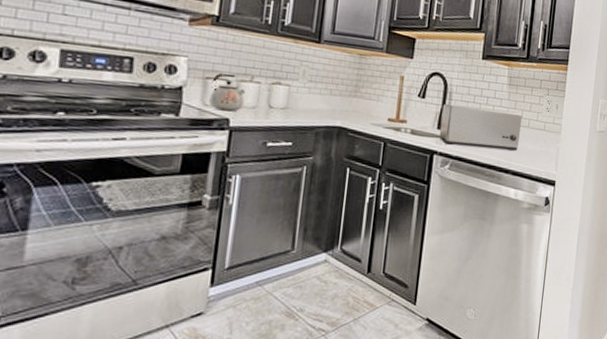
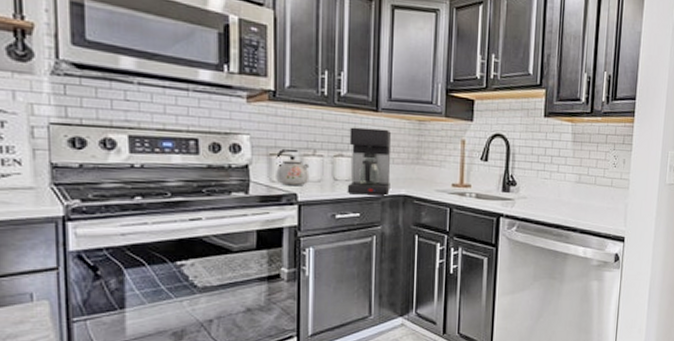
coffee maker: none [281,56,332,125] -> present [347,127,392,195]
toaster: present [439,103,523,151] -> none [504,165,589,209]

